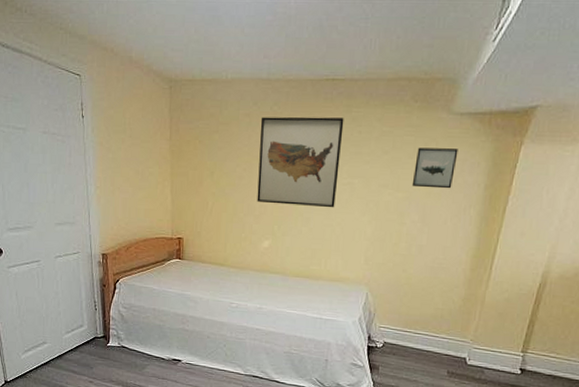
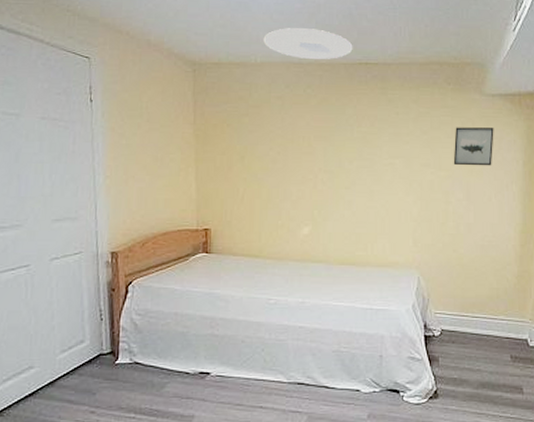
ceiling light: none [234,42,321,76] -> present [263,28,353,60]
wall art: present [257,116,344,208] -> none [293,99,380,190]

